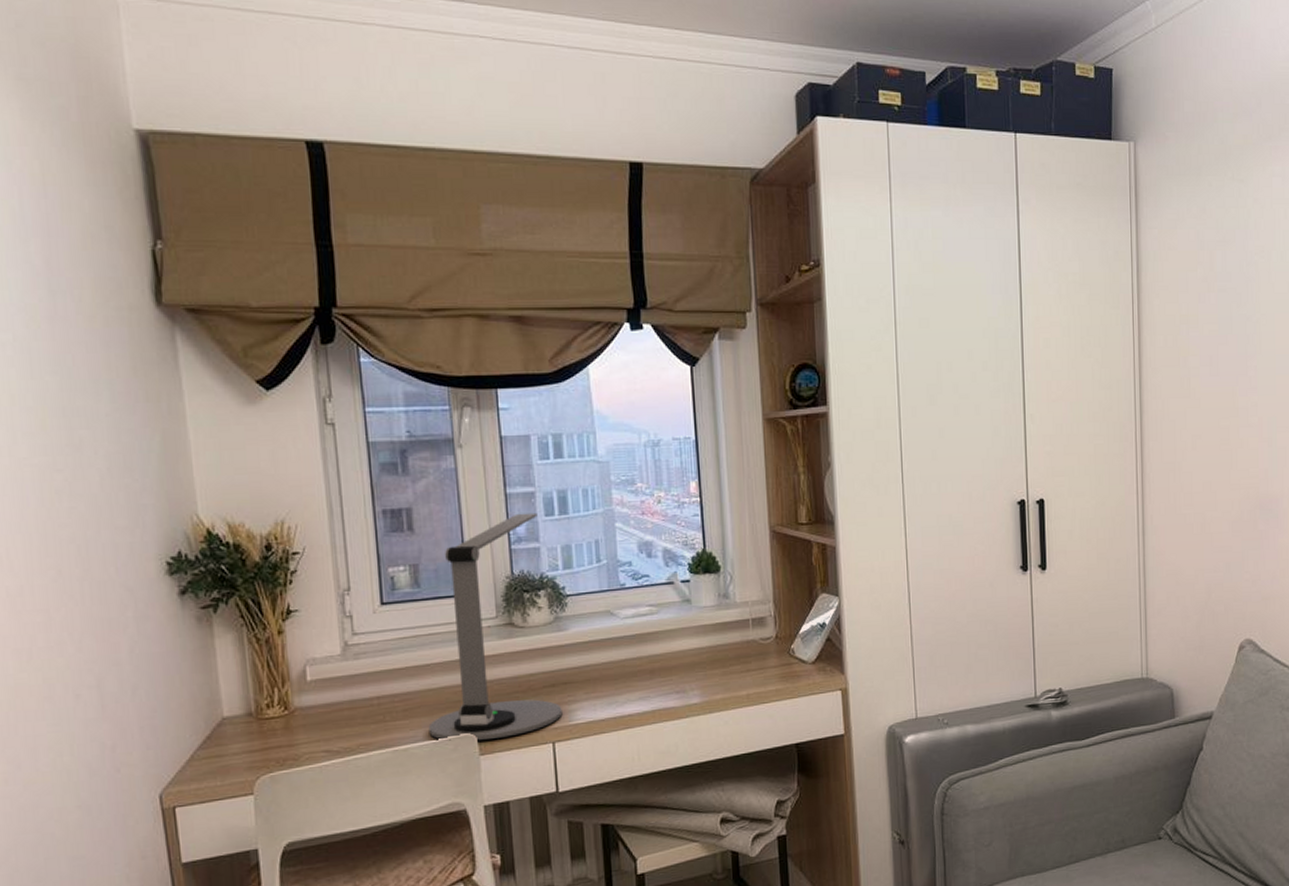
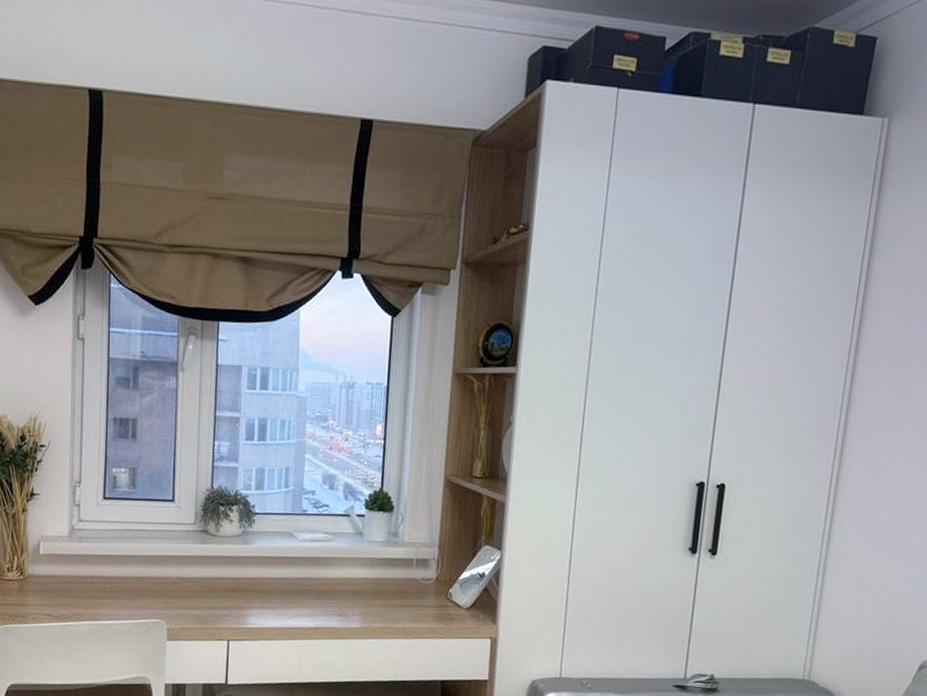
desk lamp: present [428,512,563,741] -> none [128,435,240,629]

